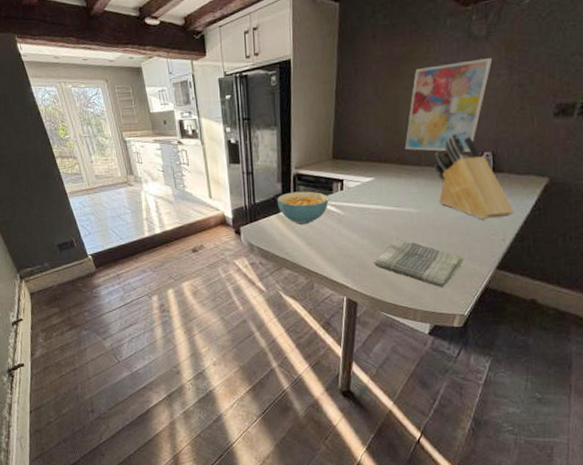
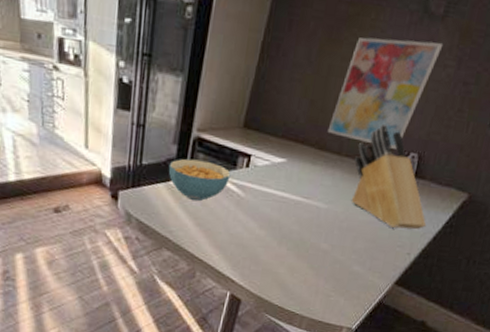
dish towel: present [374,239,464,287] -> none [267,235,365,296]

